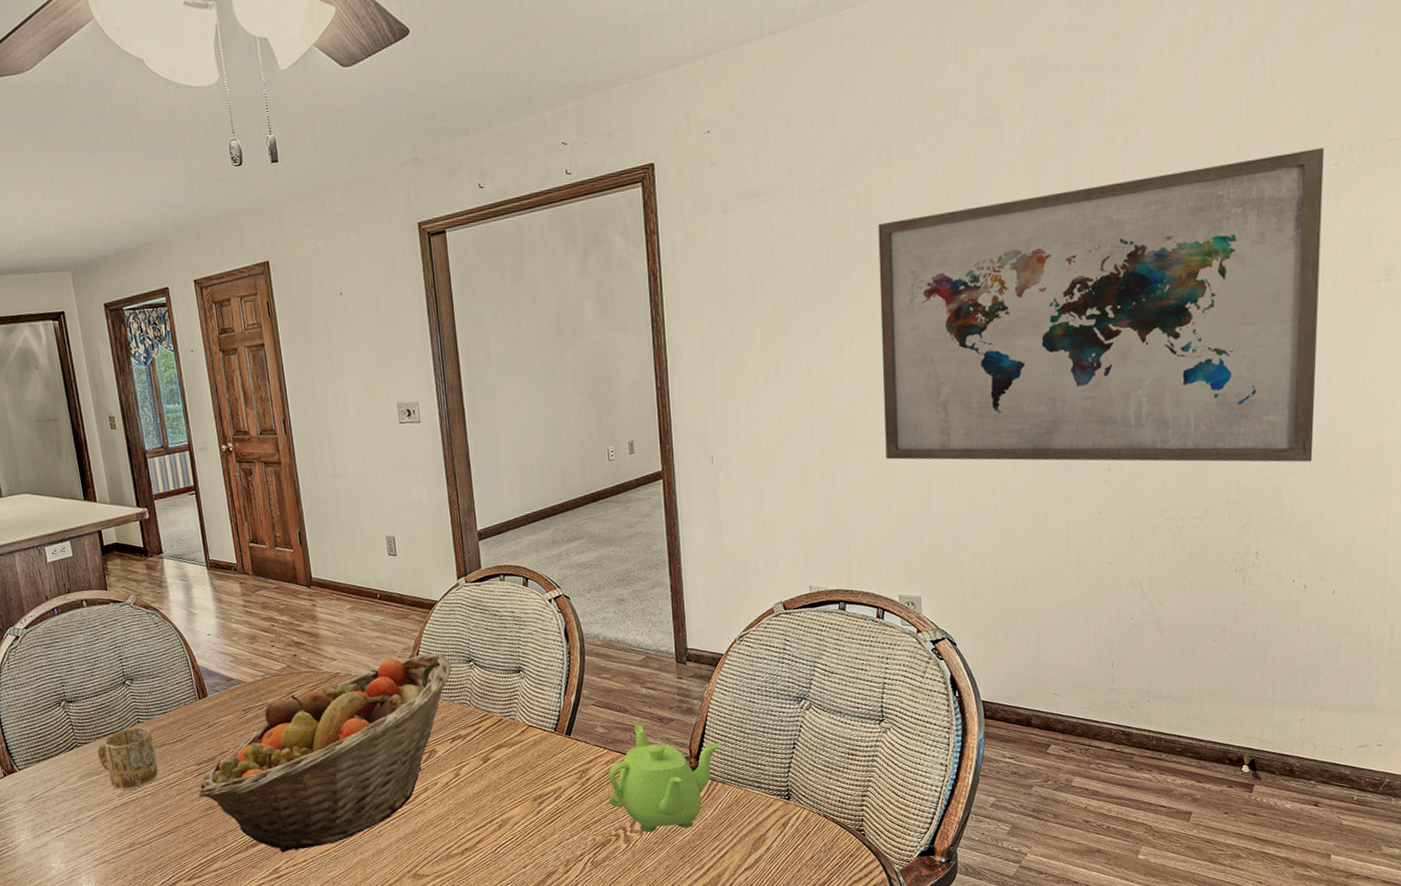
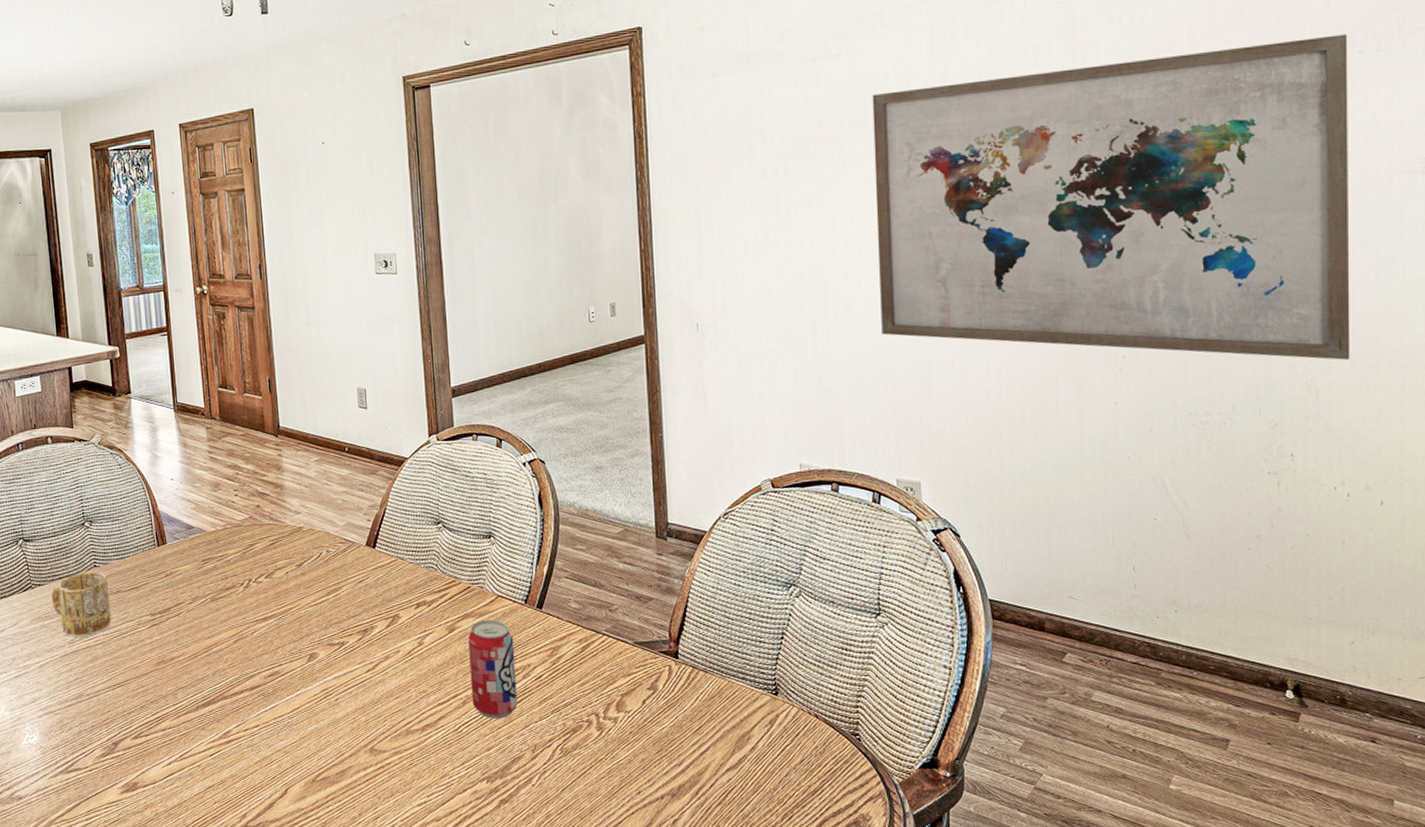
fruit basket: present [198,653,452,853] -> none [151,512,420,715]
beverage can: none [502,748,550,839] -> present [468,619,518,719]
teapot: present [608,724,721,832] -> none [581,601,703,720]

